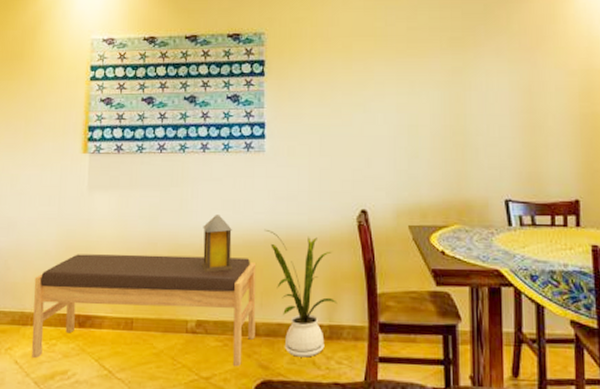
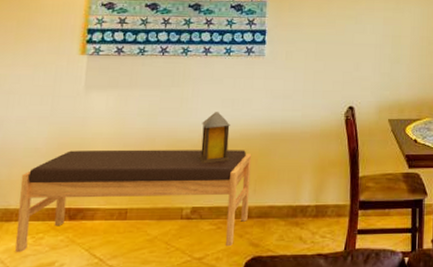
house plant: present [264,229,338,358] -> none [261,124,324,234]

